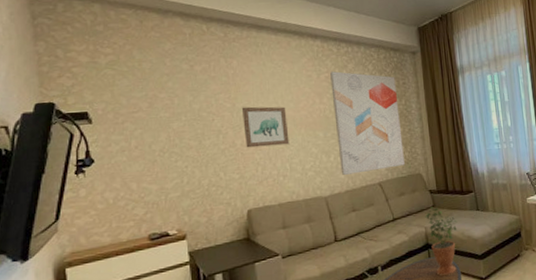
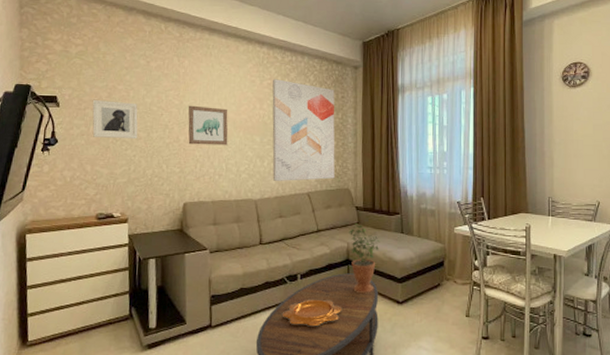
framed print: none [131,110,188,152] -> present [92,99,138,140]

